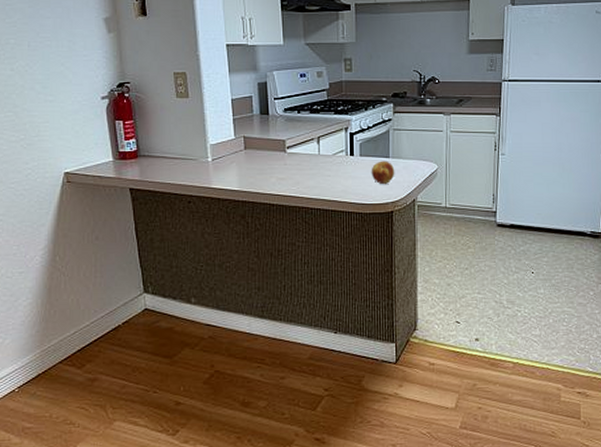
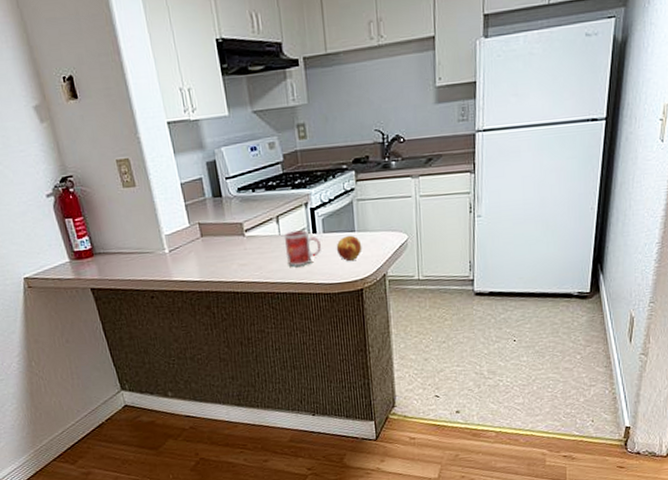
mug: none [323,152,357,186] -> present [285,230,321,268]

